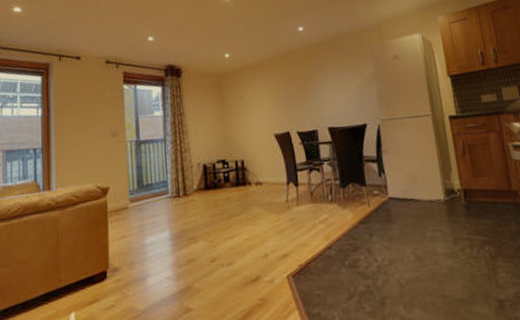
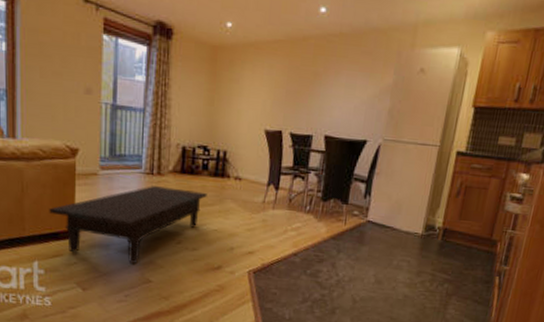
coffee table: none [84,203,233,295] -> present [49,186,207,265]

